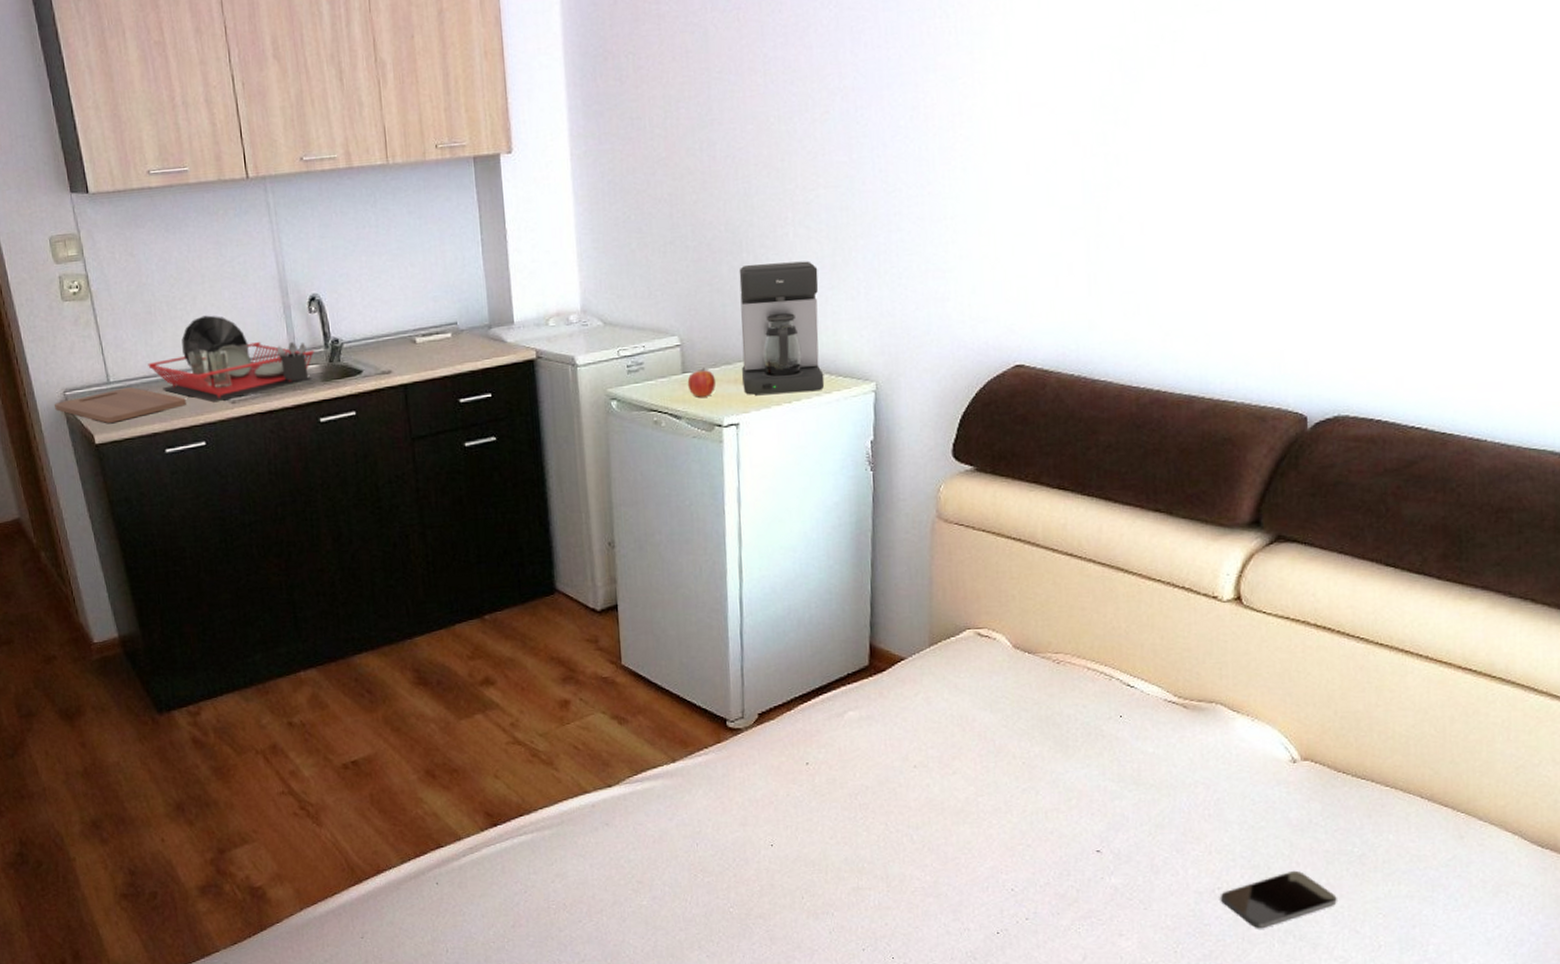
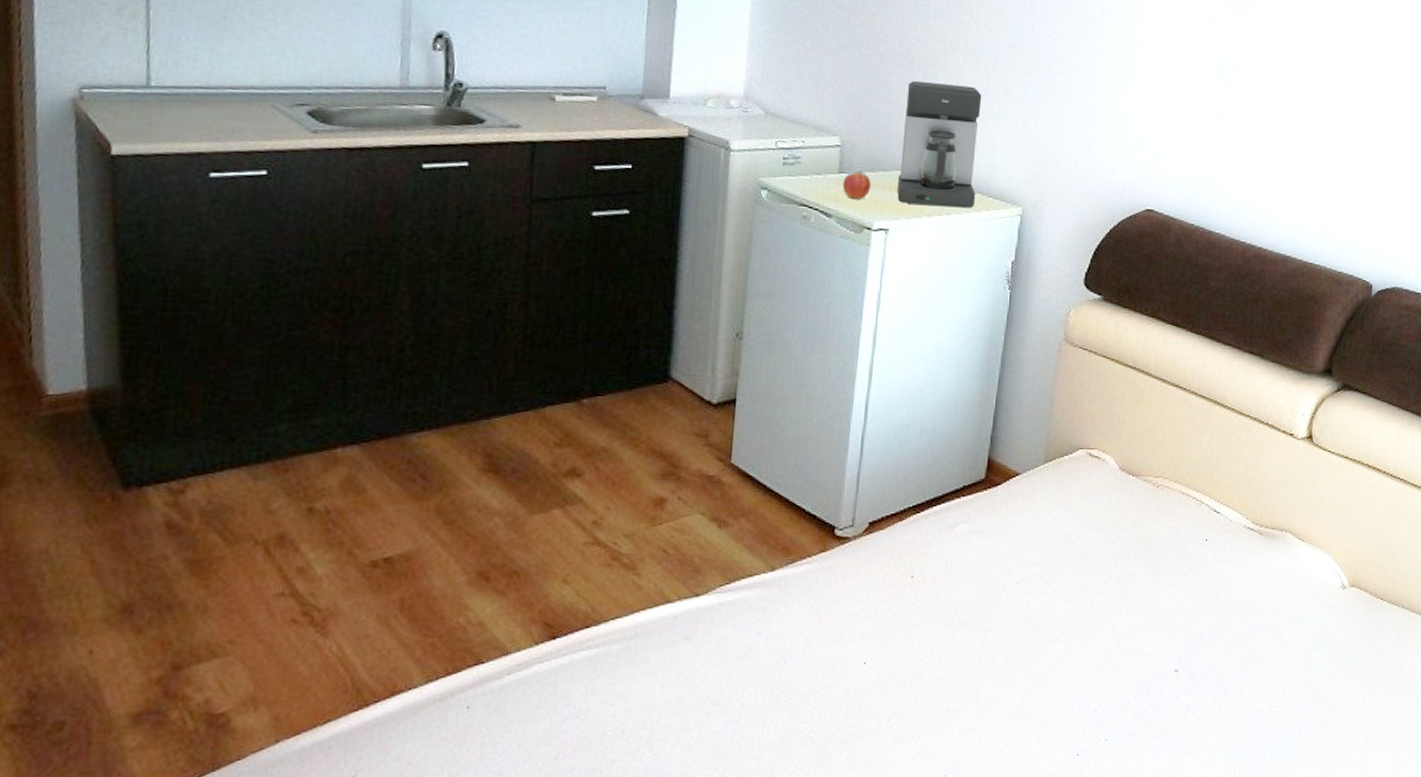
cutting board: present [55,387,186,423] -> none [62,95,251,134]
dish rack: present [148,315,315,403] -> none [208,31,431,129]
smartphone: present [1221,870,1337,928] -> none [1277,689,1370,745]

